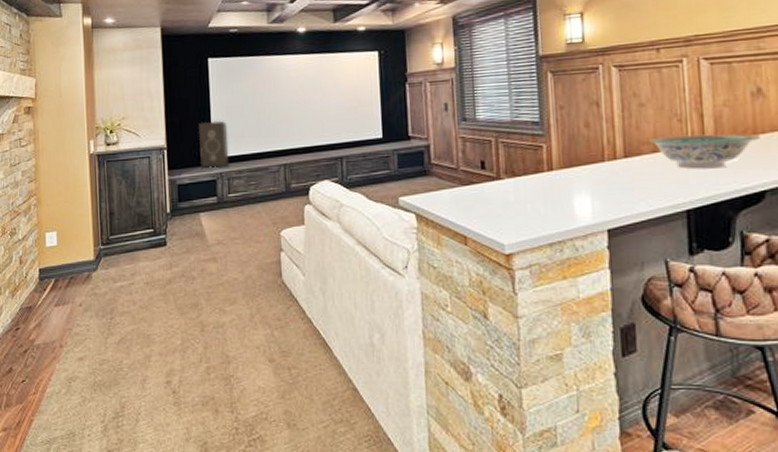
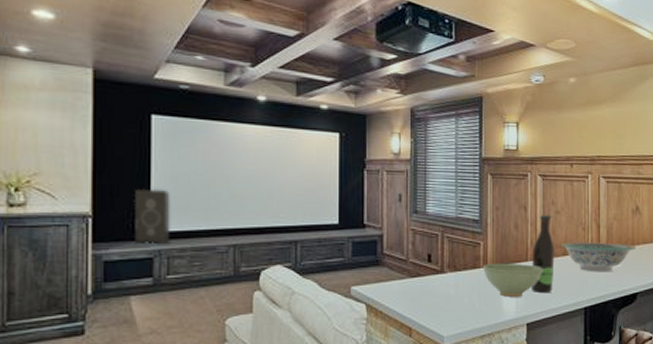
bowl: none [546,164,626,202] -> present [482,263,543,297]
bottle: none [610,109,641,195] -> present [530,215,554,292]

